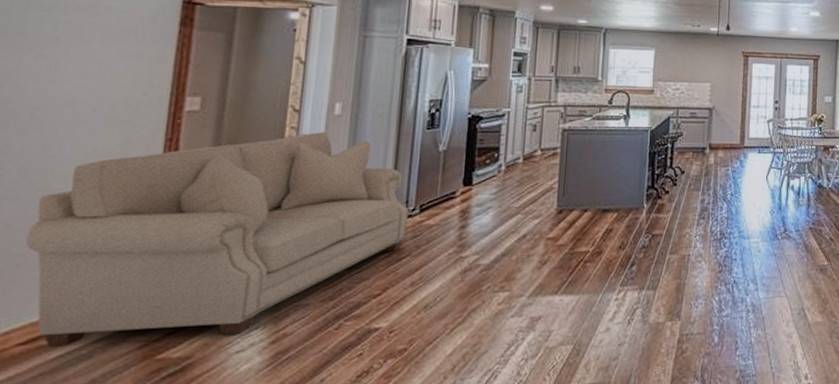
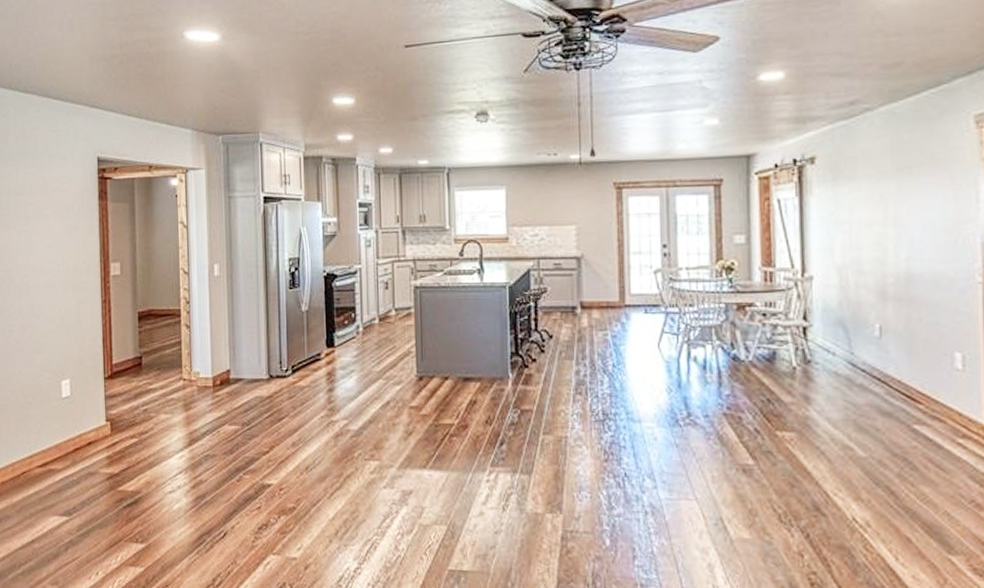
sofa: present [26,132,409,347] -> none [32,293,283,477]

